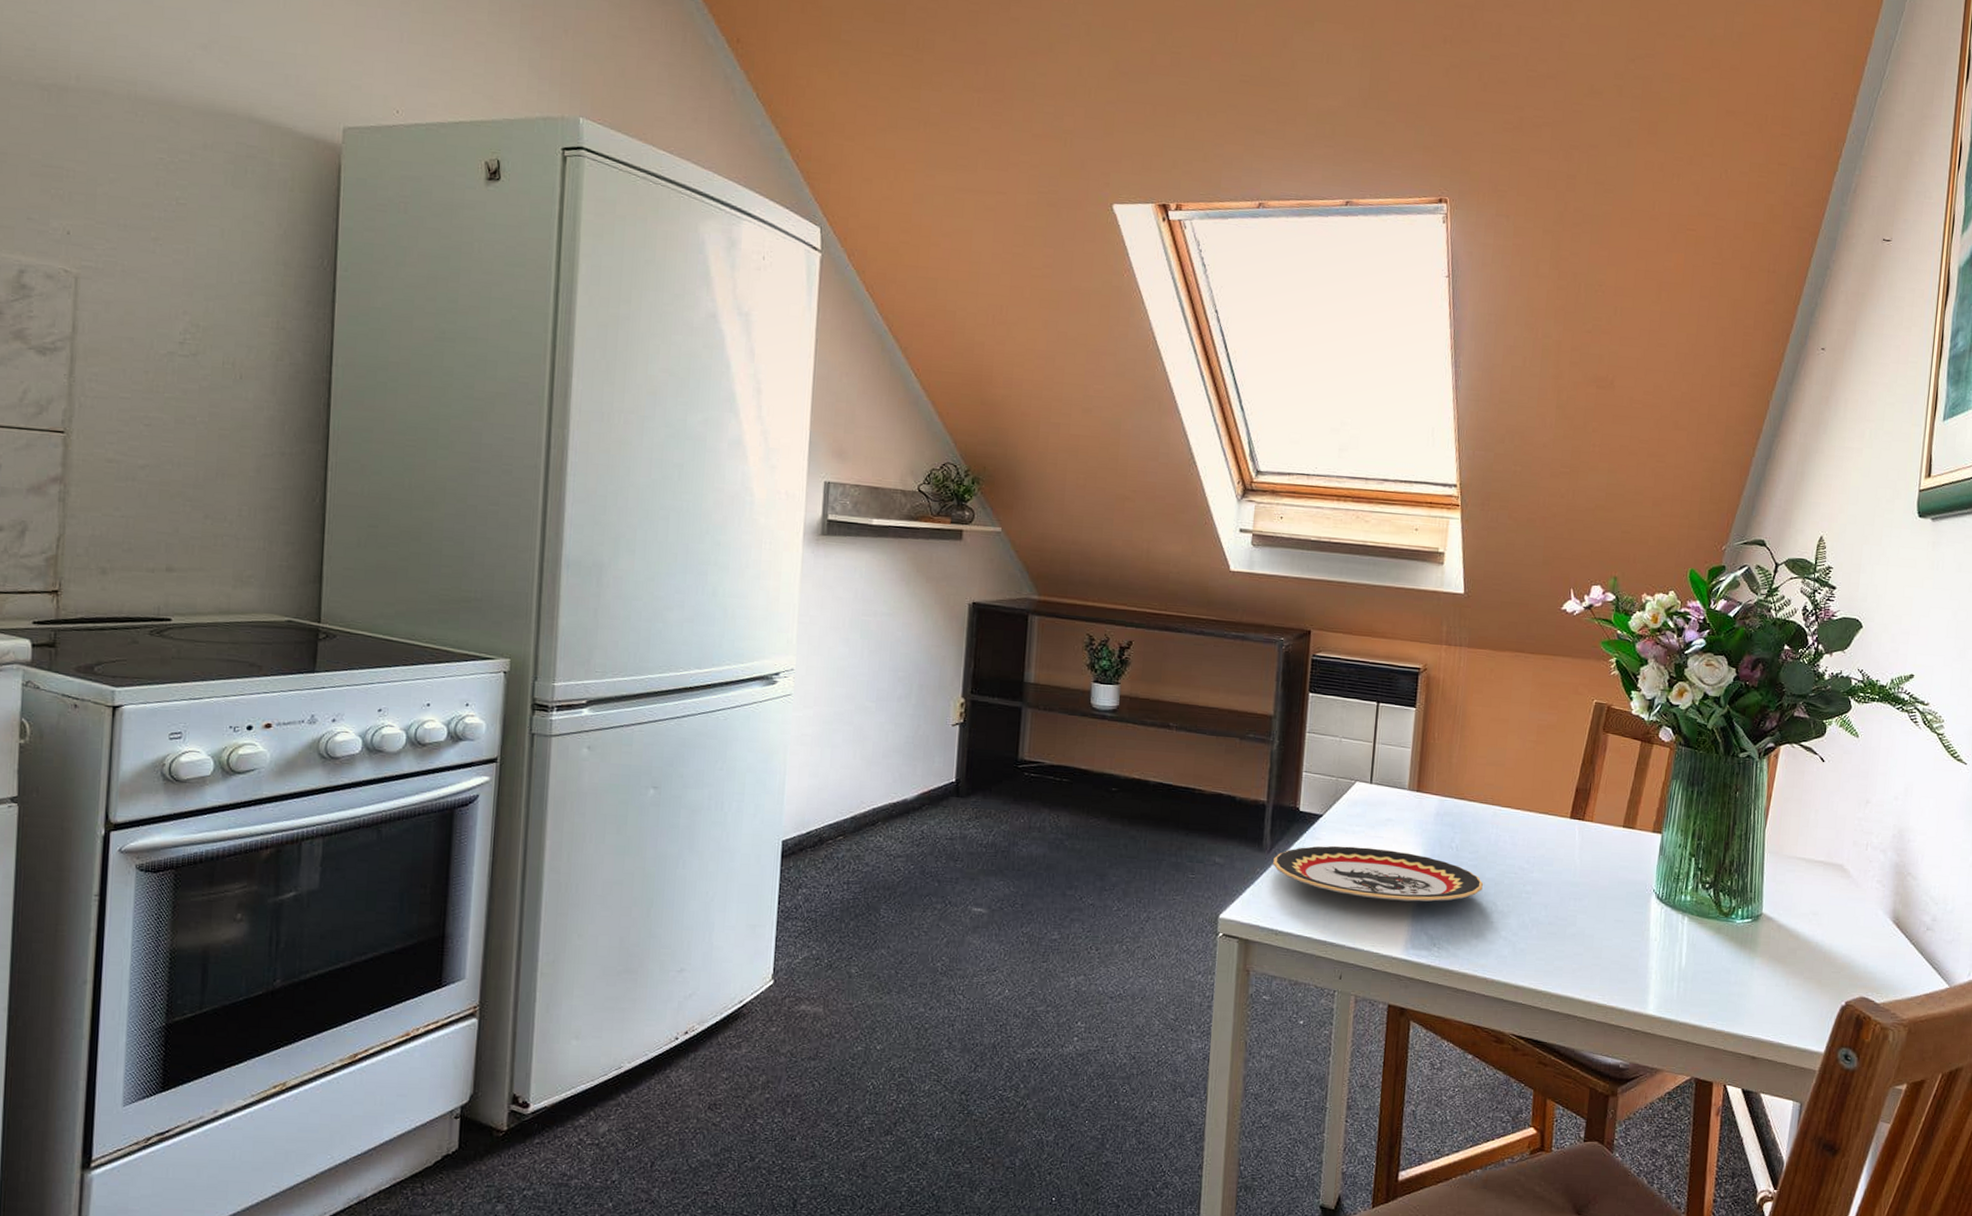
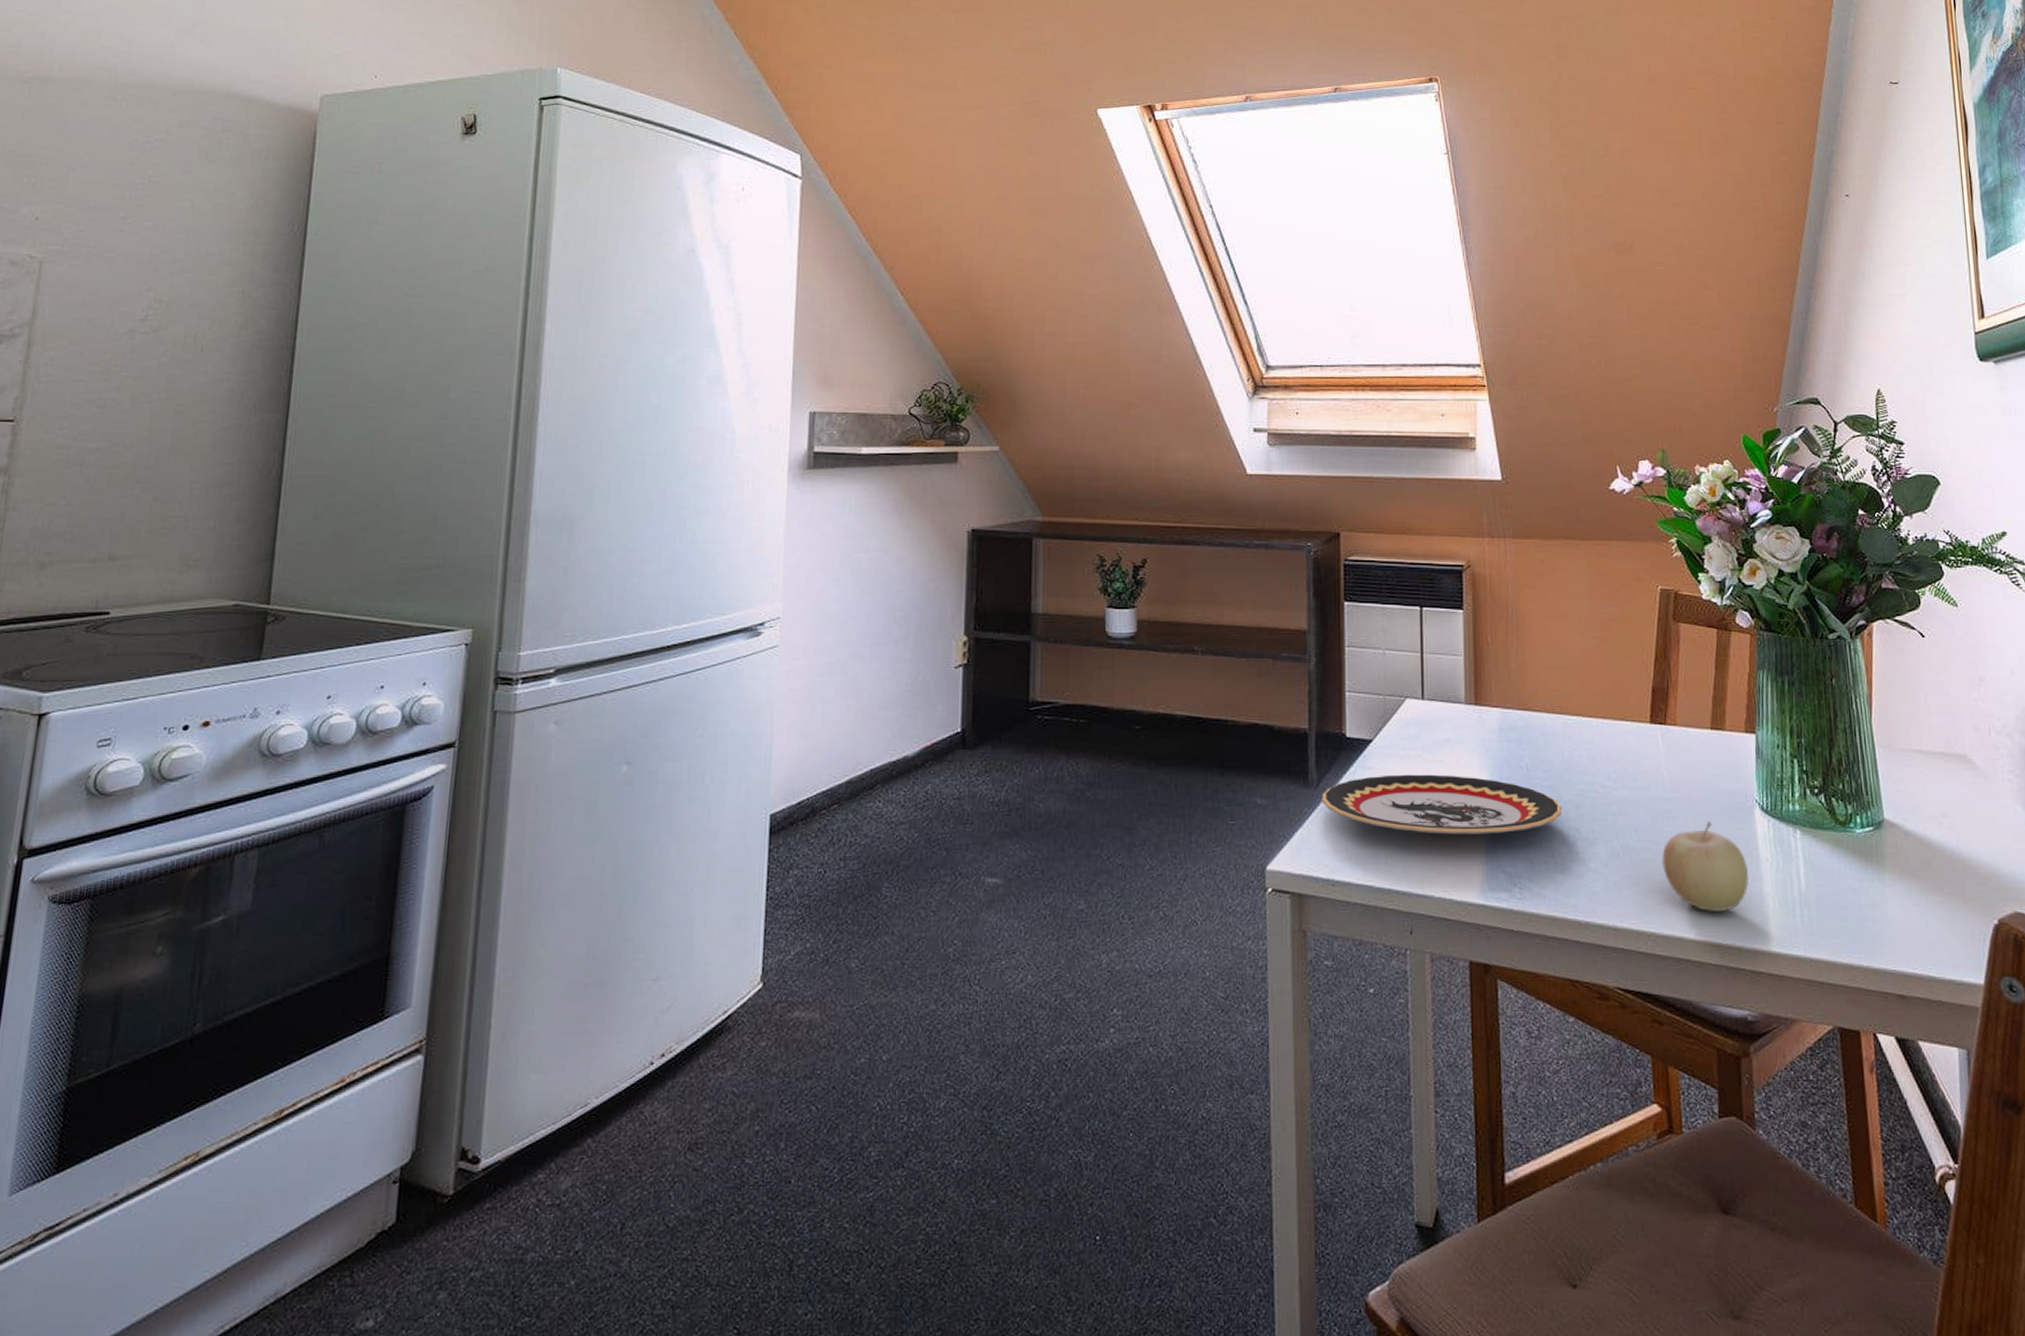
fruit: none [1564,904,1638,979] -> present [1661,820,1750,912]

